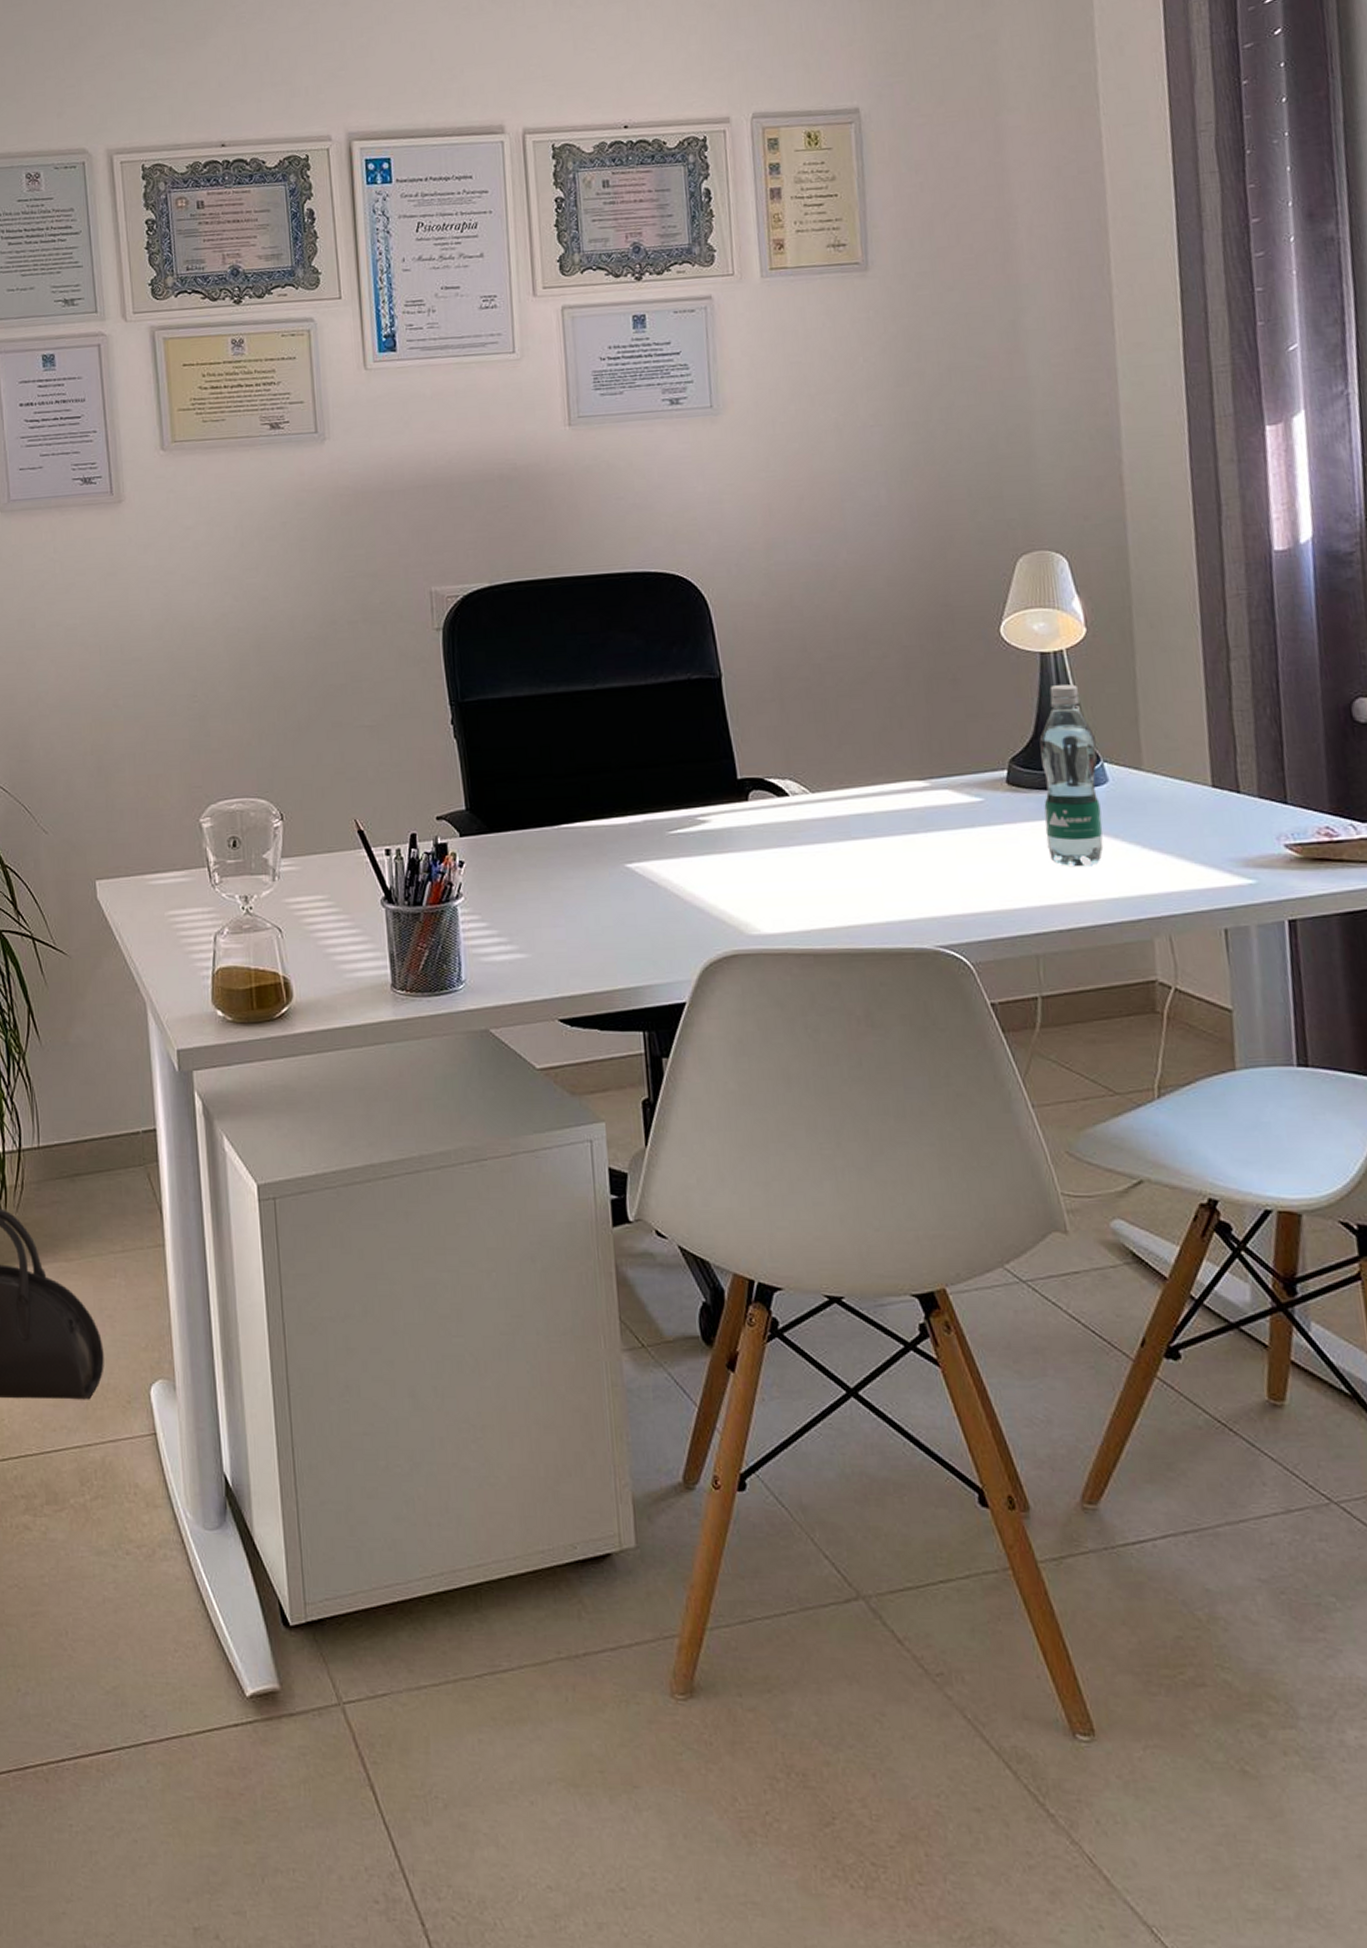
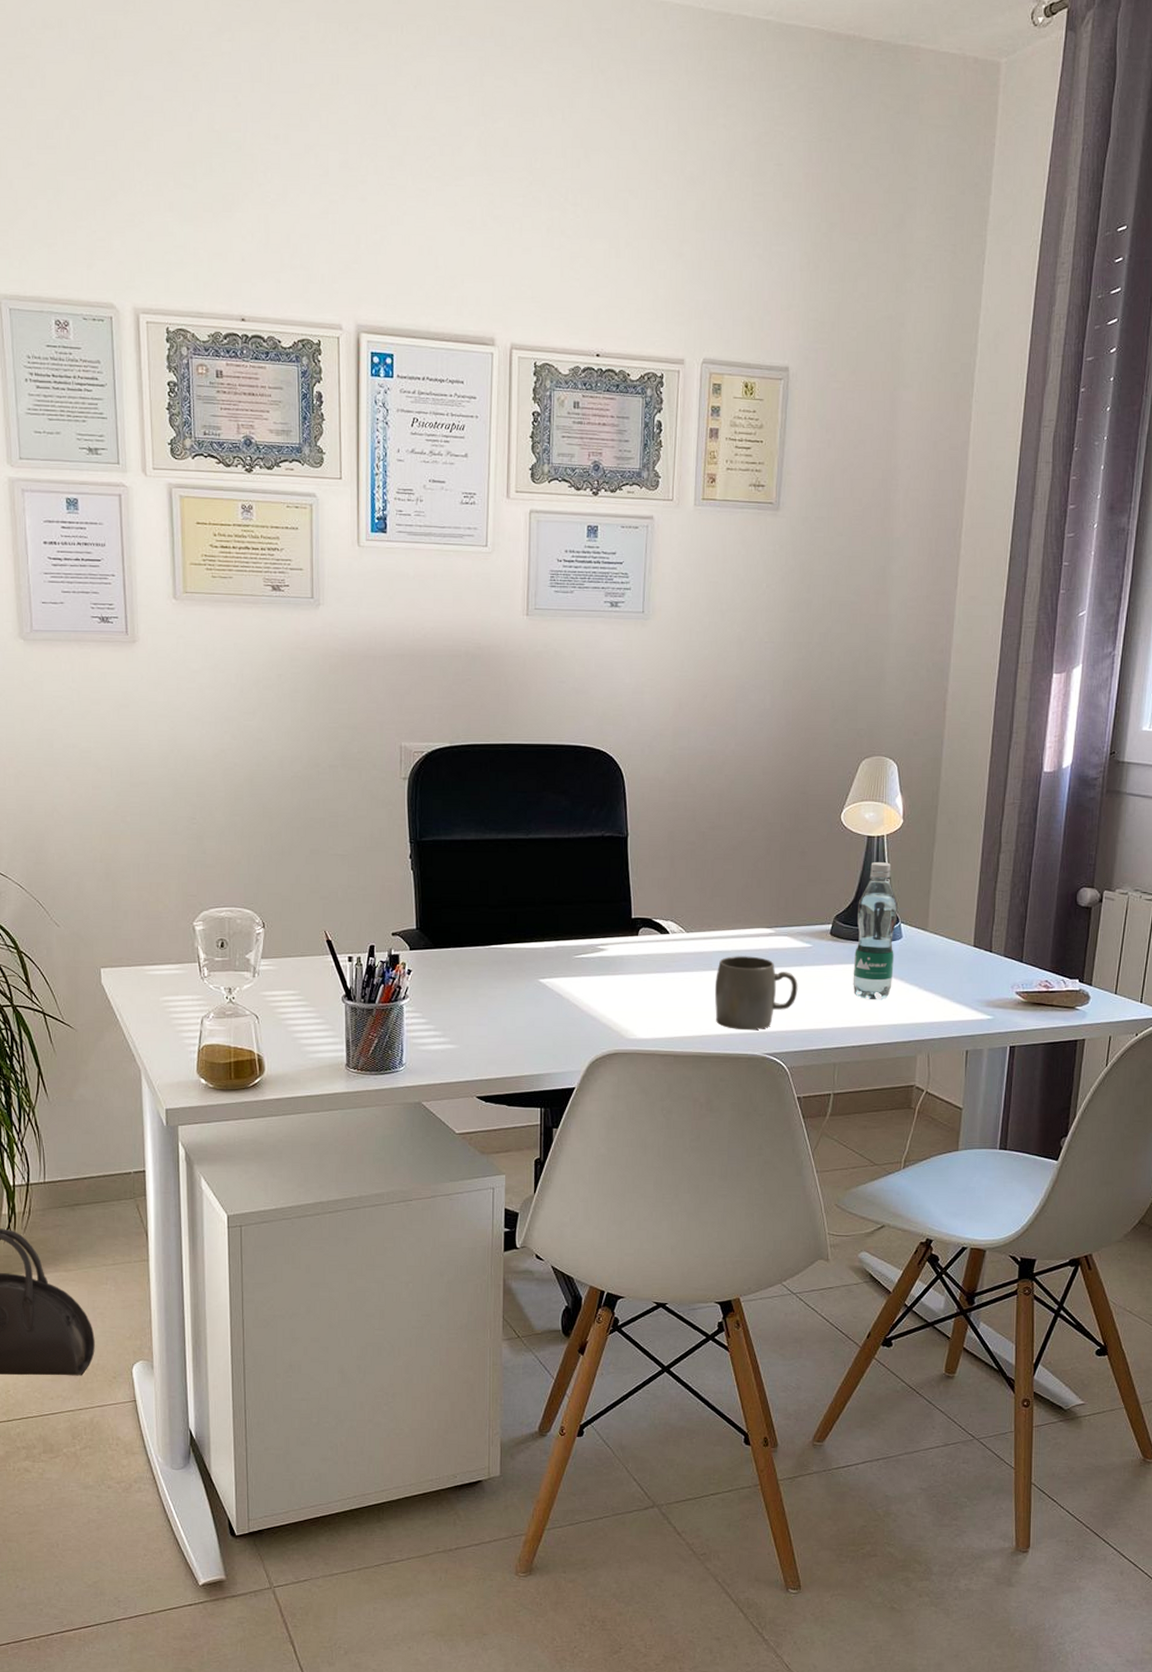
mug: none [857,818,973,916] -> present [714,956,798,1030]

